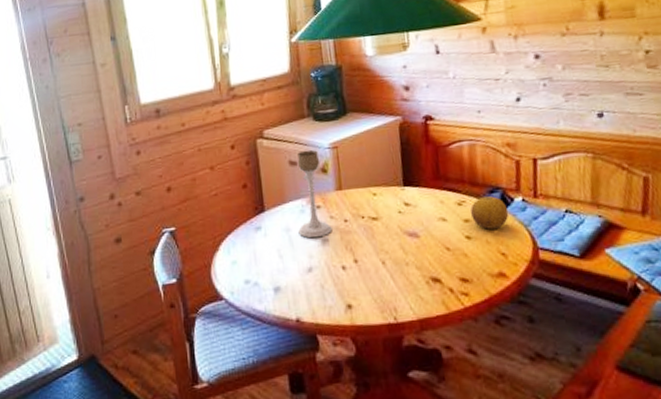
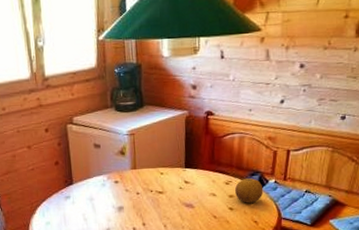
candle holder: present [297,149,332,239] -> none [100,135,127,206]

